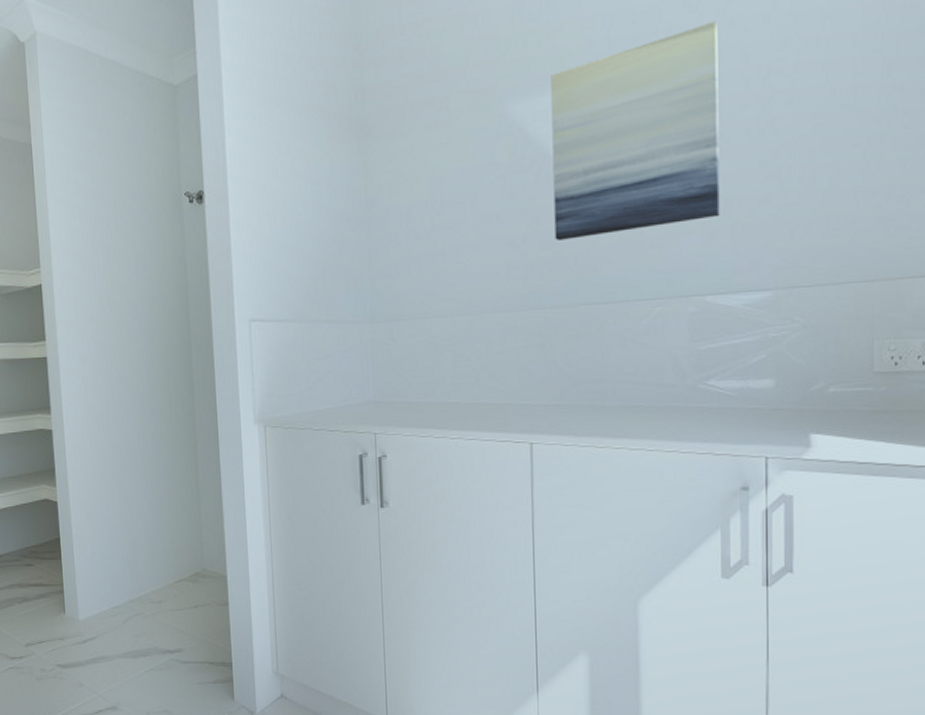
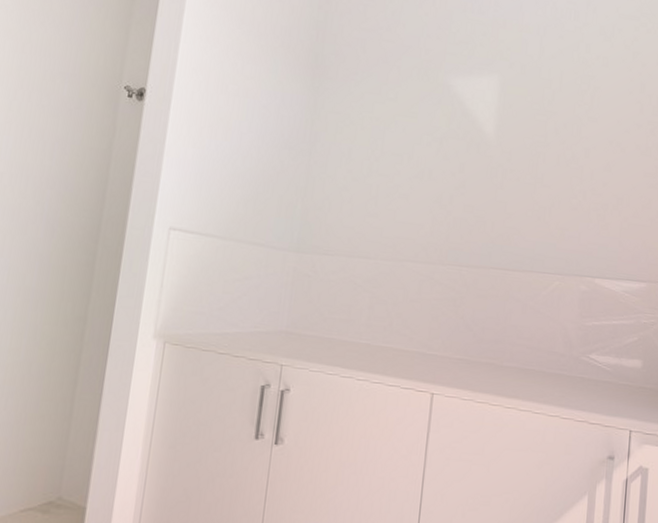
wall art: present [551,22,720,240] -> none [477,52,624,212]

